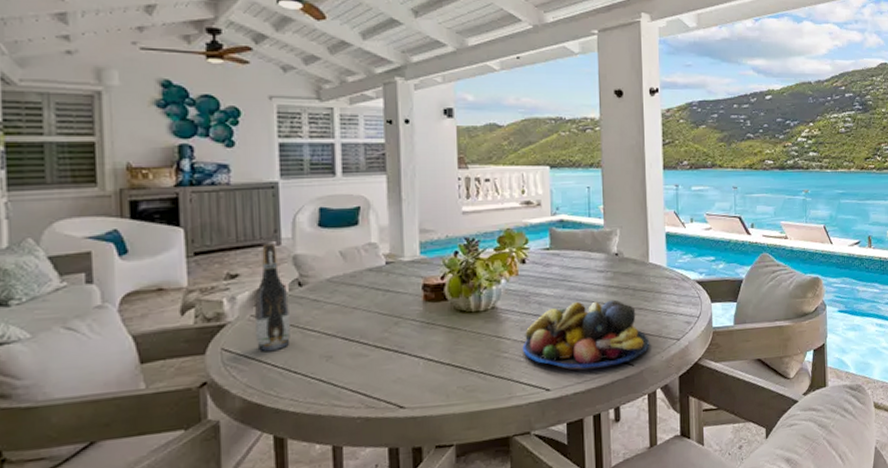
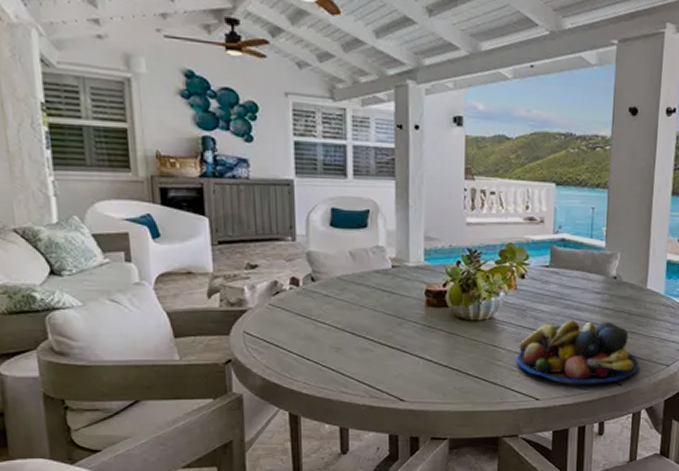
wine bottle: present [254,243,290,351] -> none [272,238,304,337]

